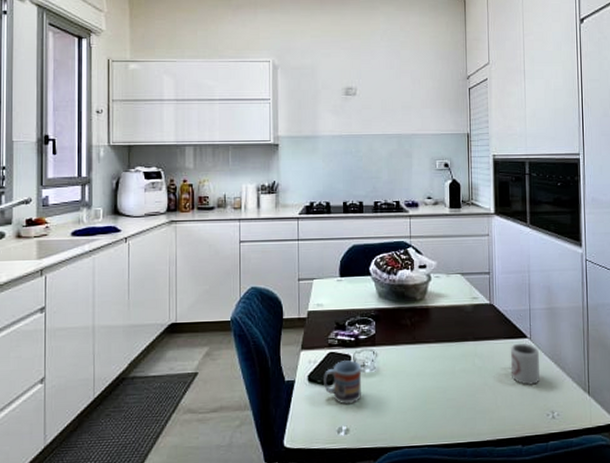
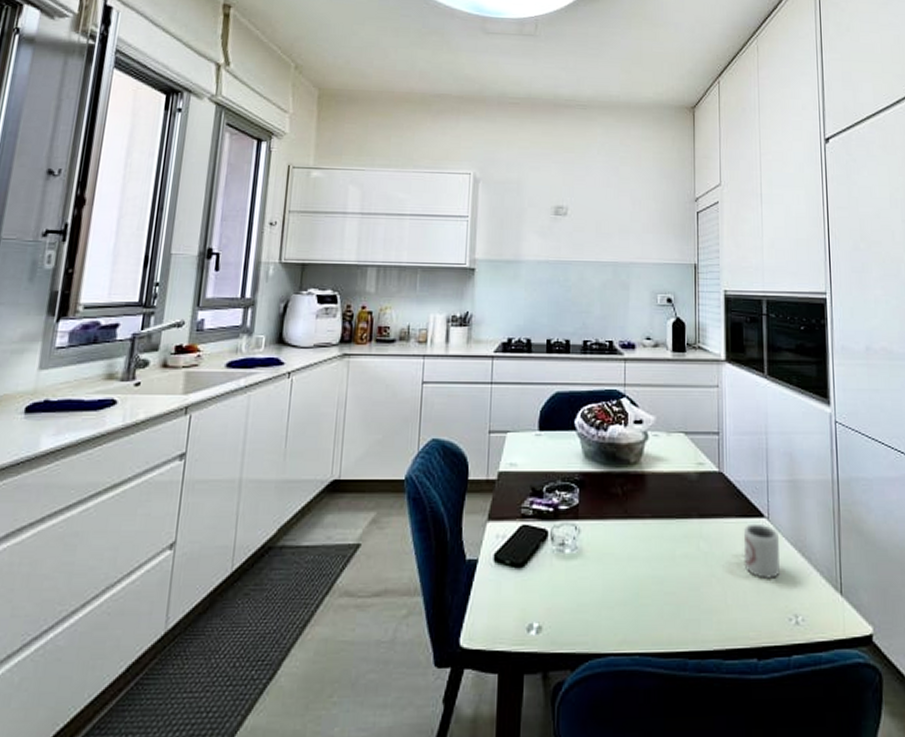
cup: present [324,359,362,405] -> none [513,535,561,594]

